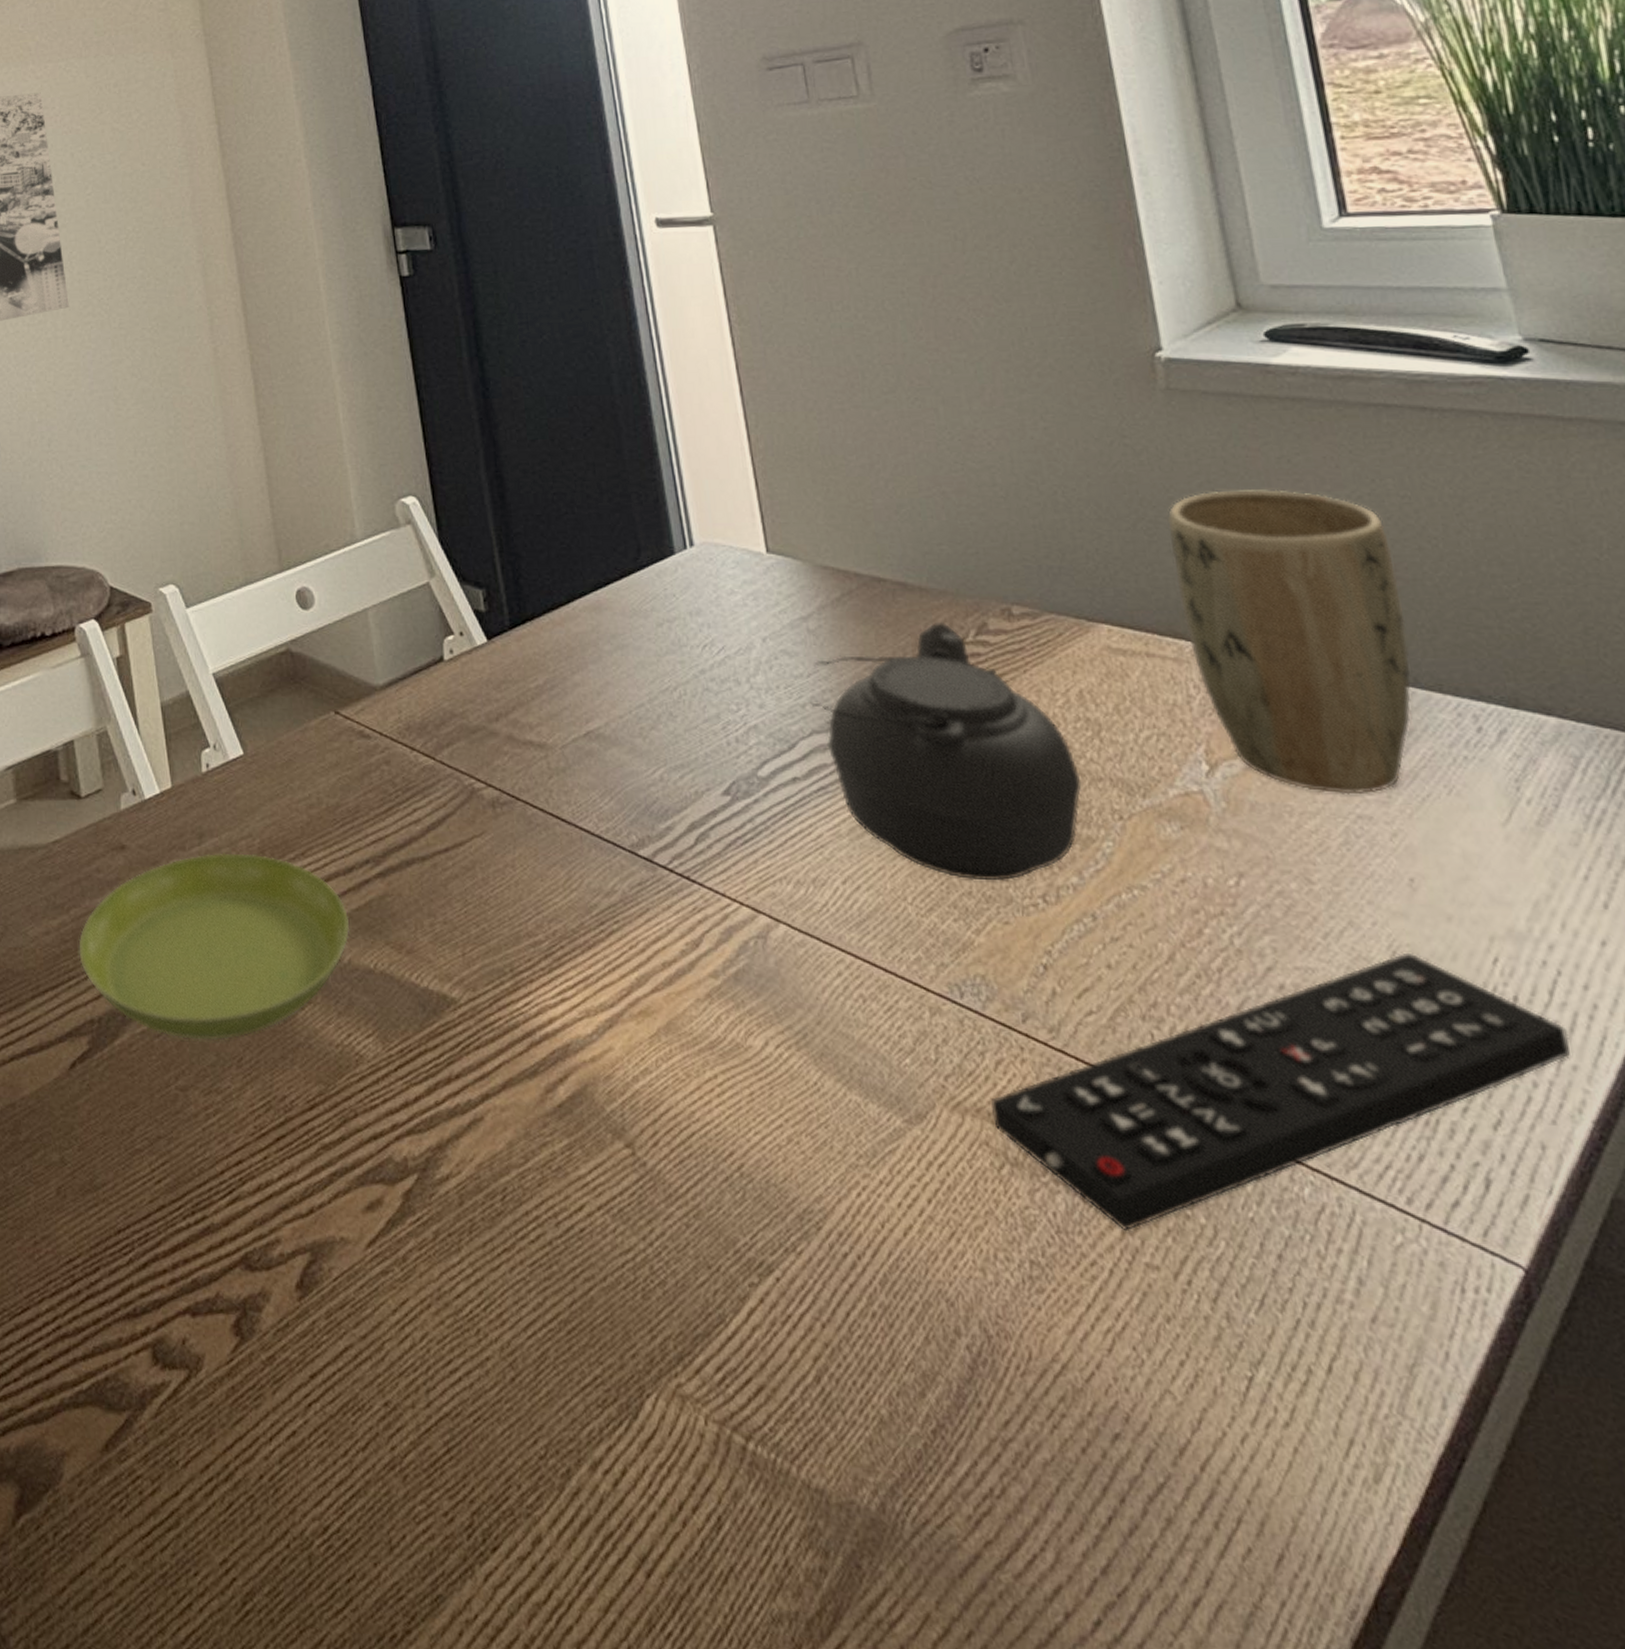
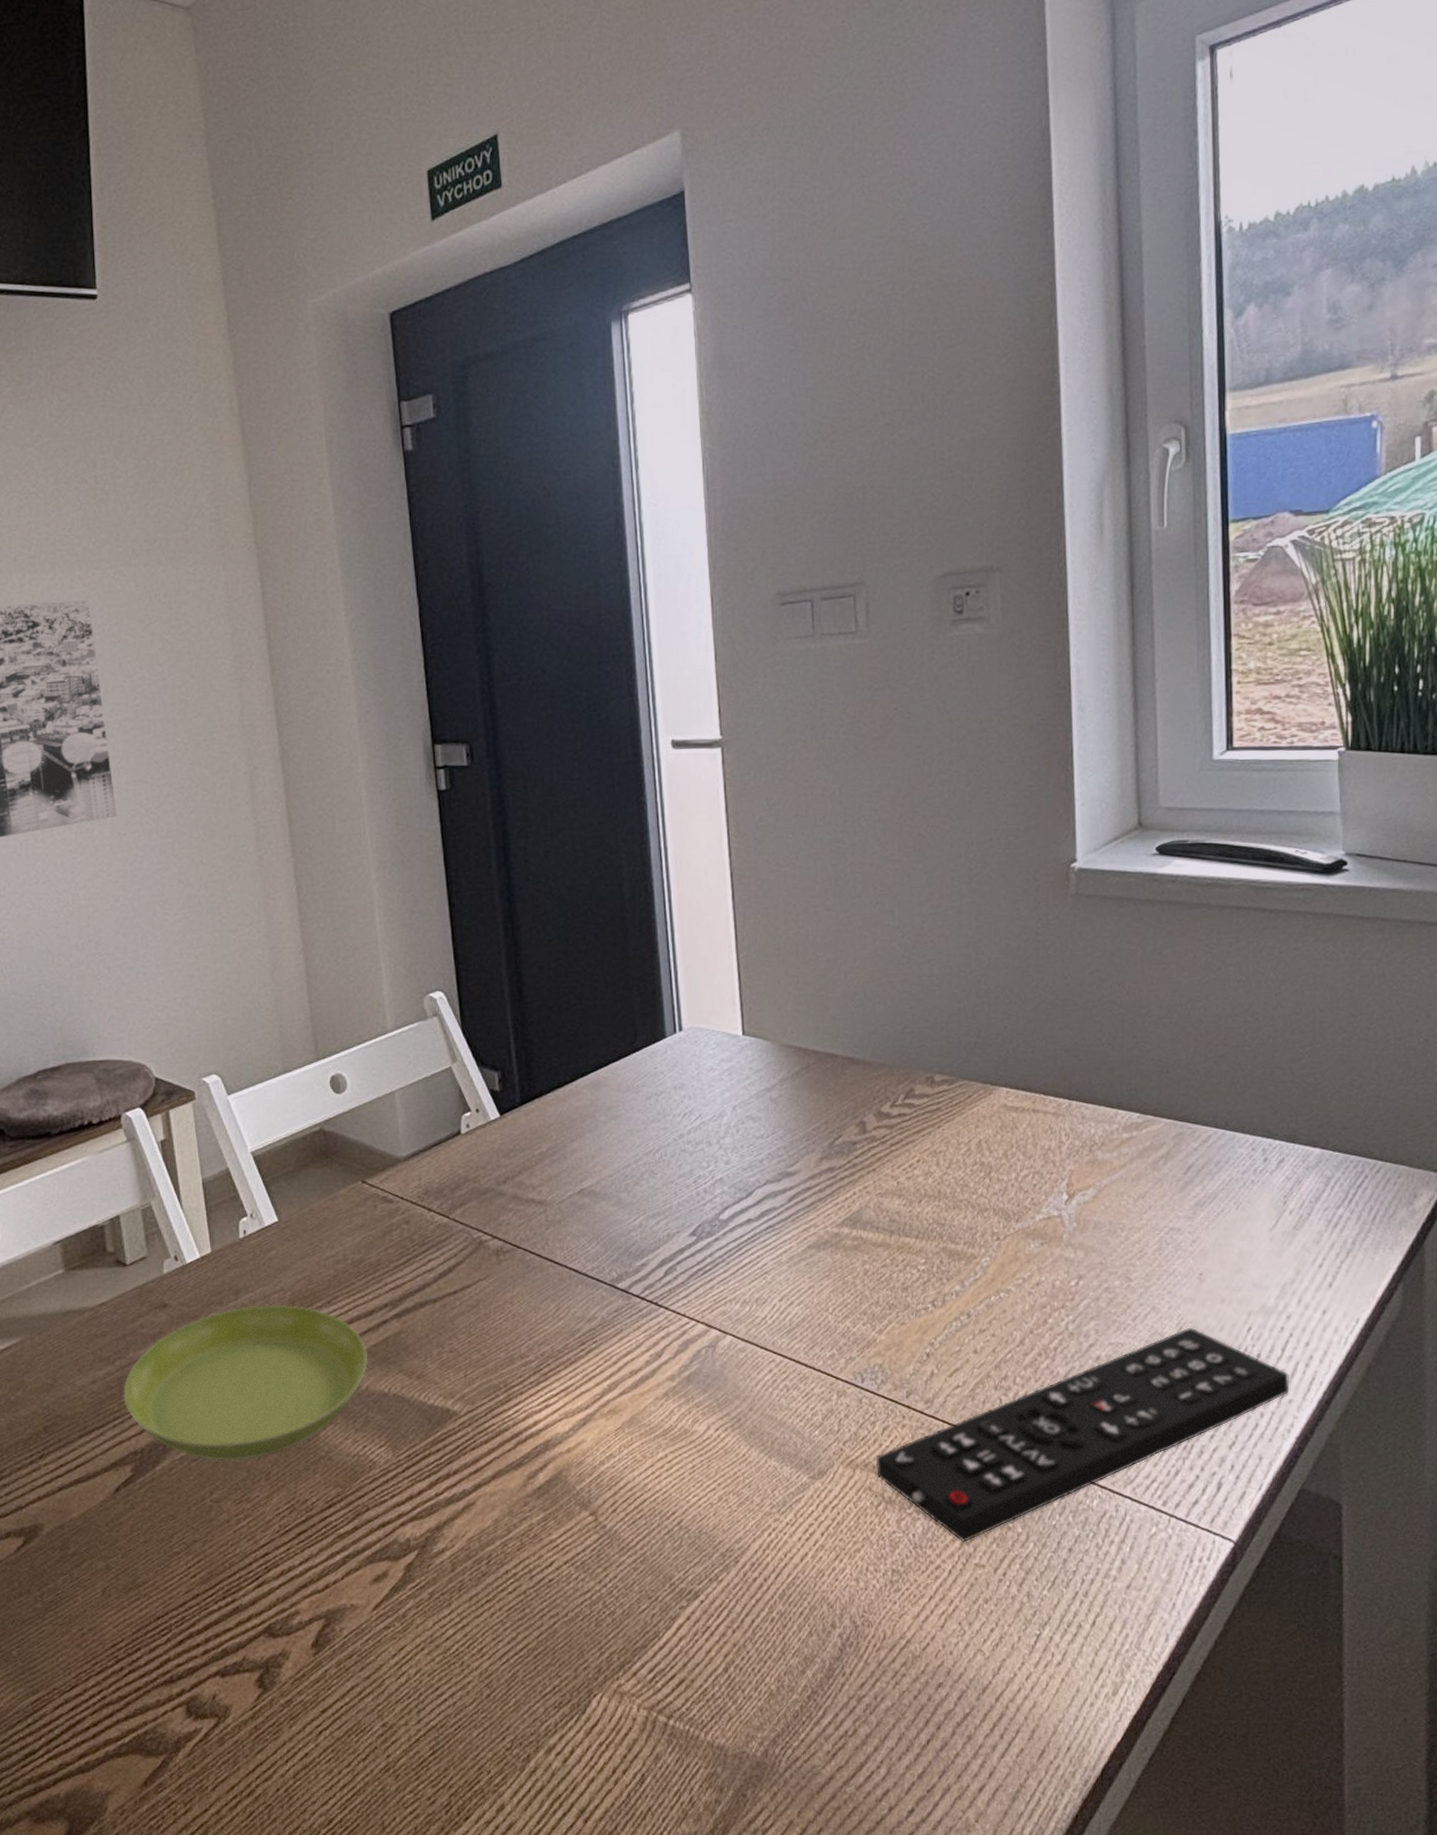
teapot: present [809,621,1083,881] -> none [767,1089,972,1293]
plant pot: present [1167,489,1412,795] -> none [1062,976,1226,1213]

